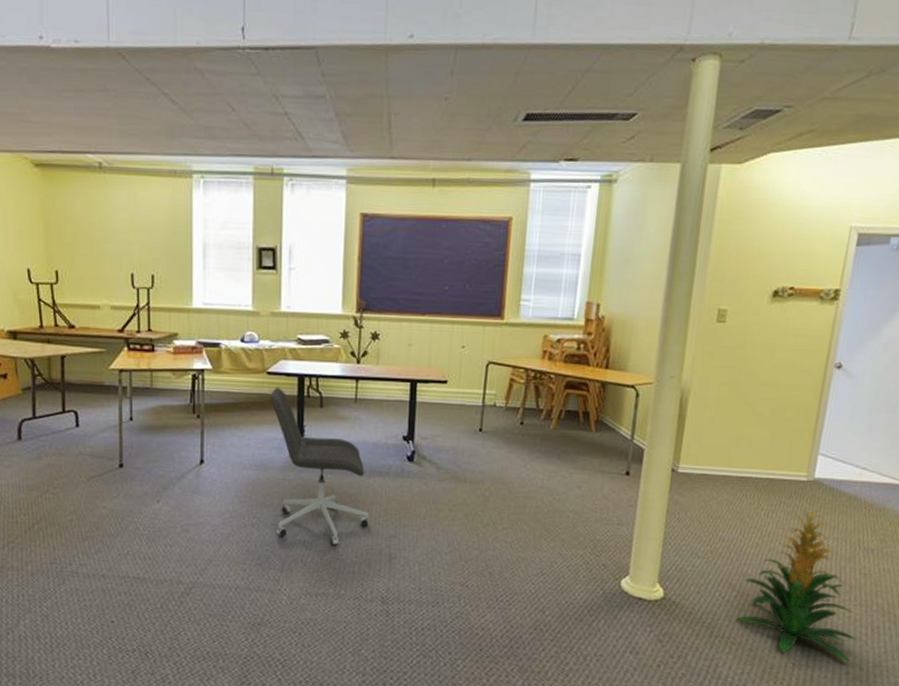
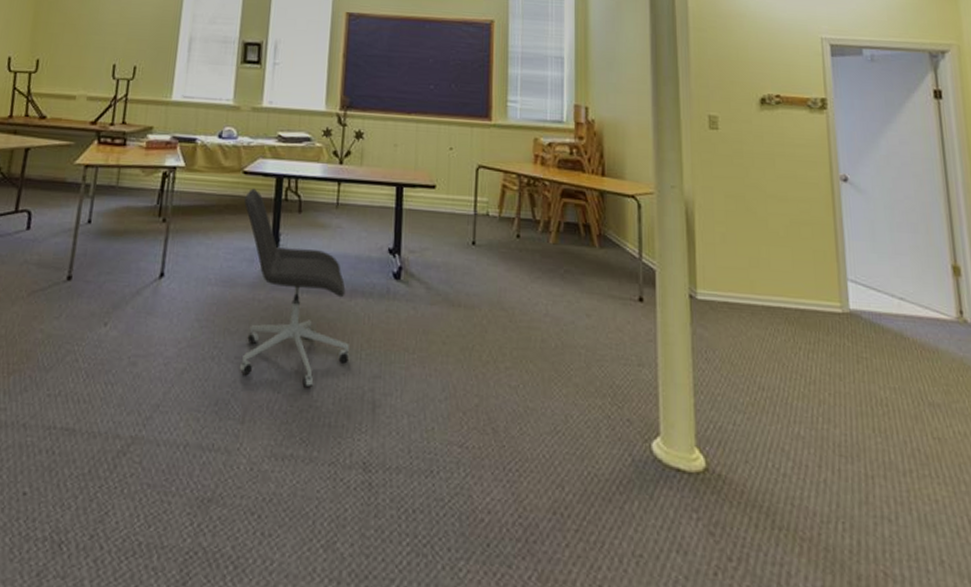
indoor plant: present [736,510,857,664] -> none [797,350,955,574]

